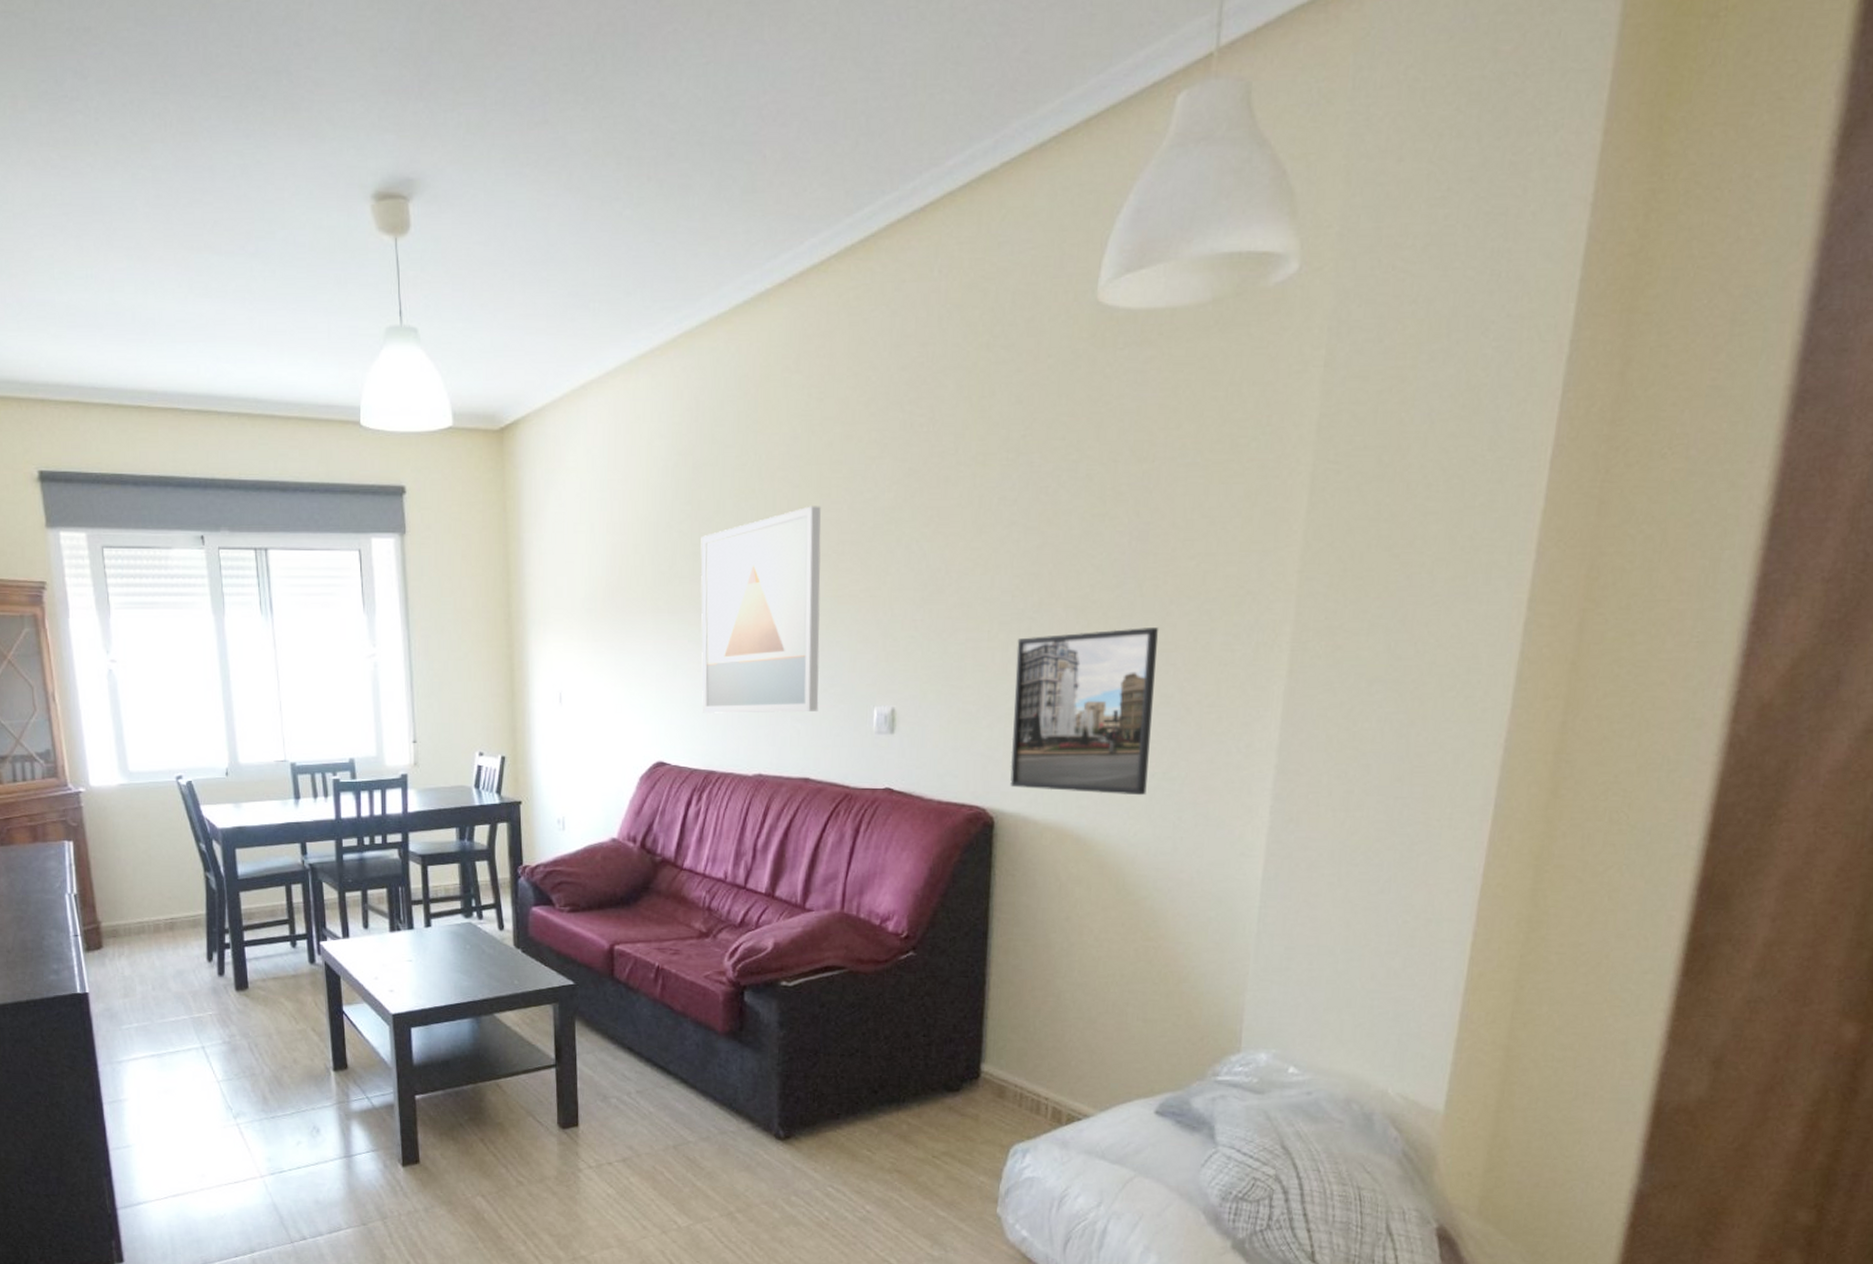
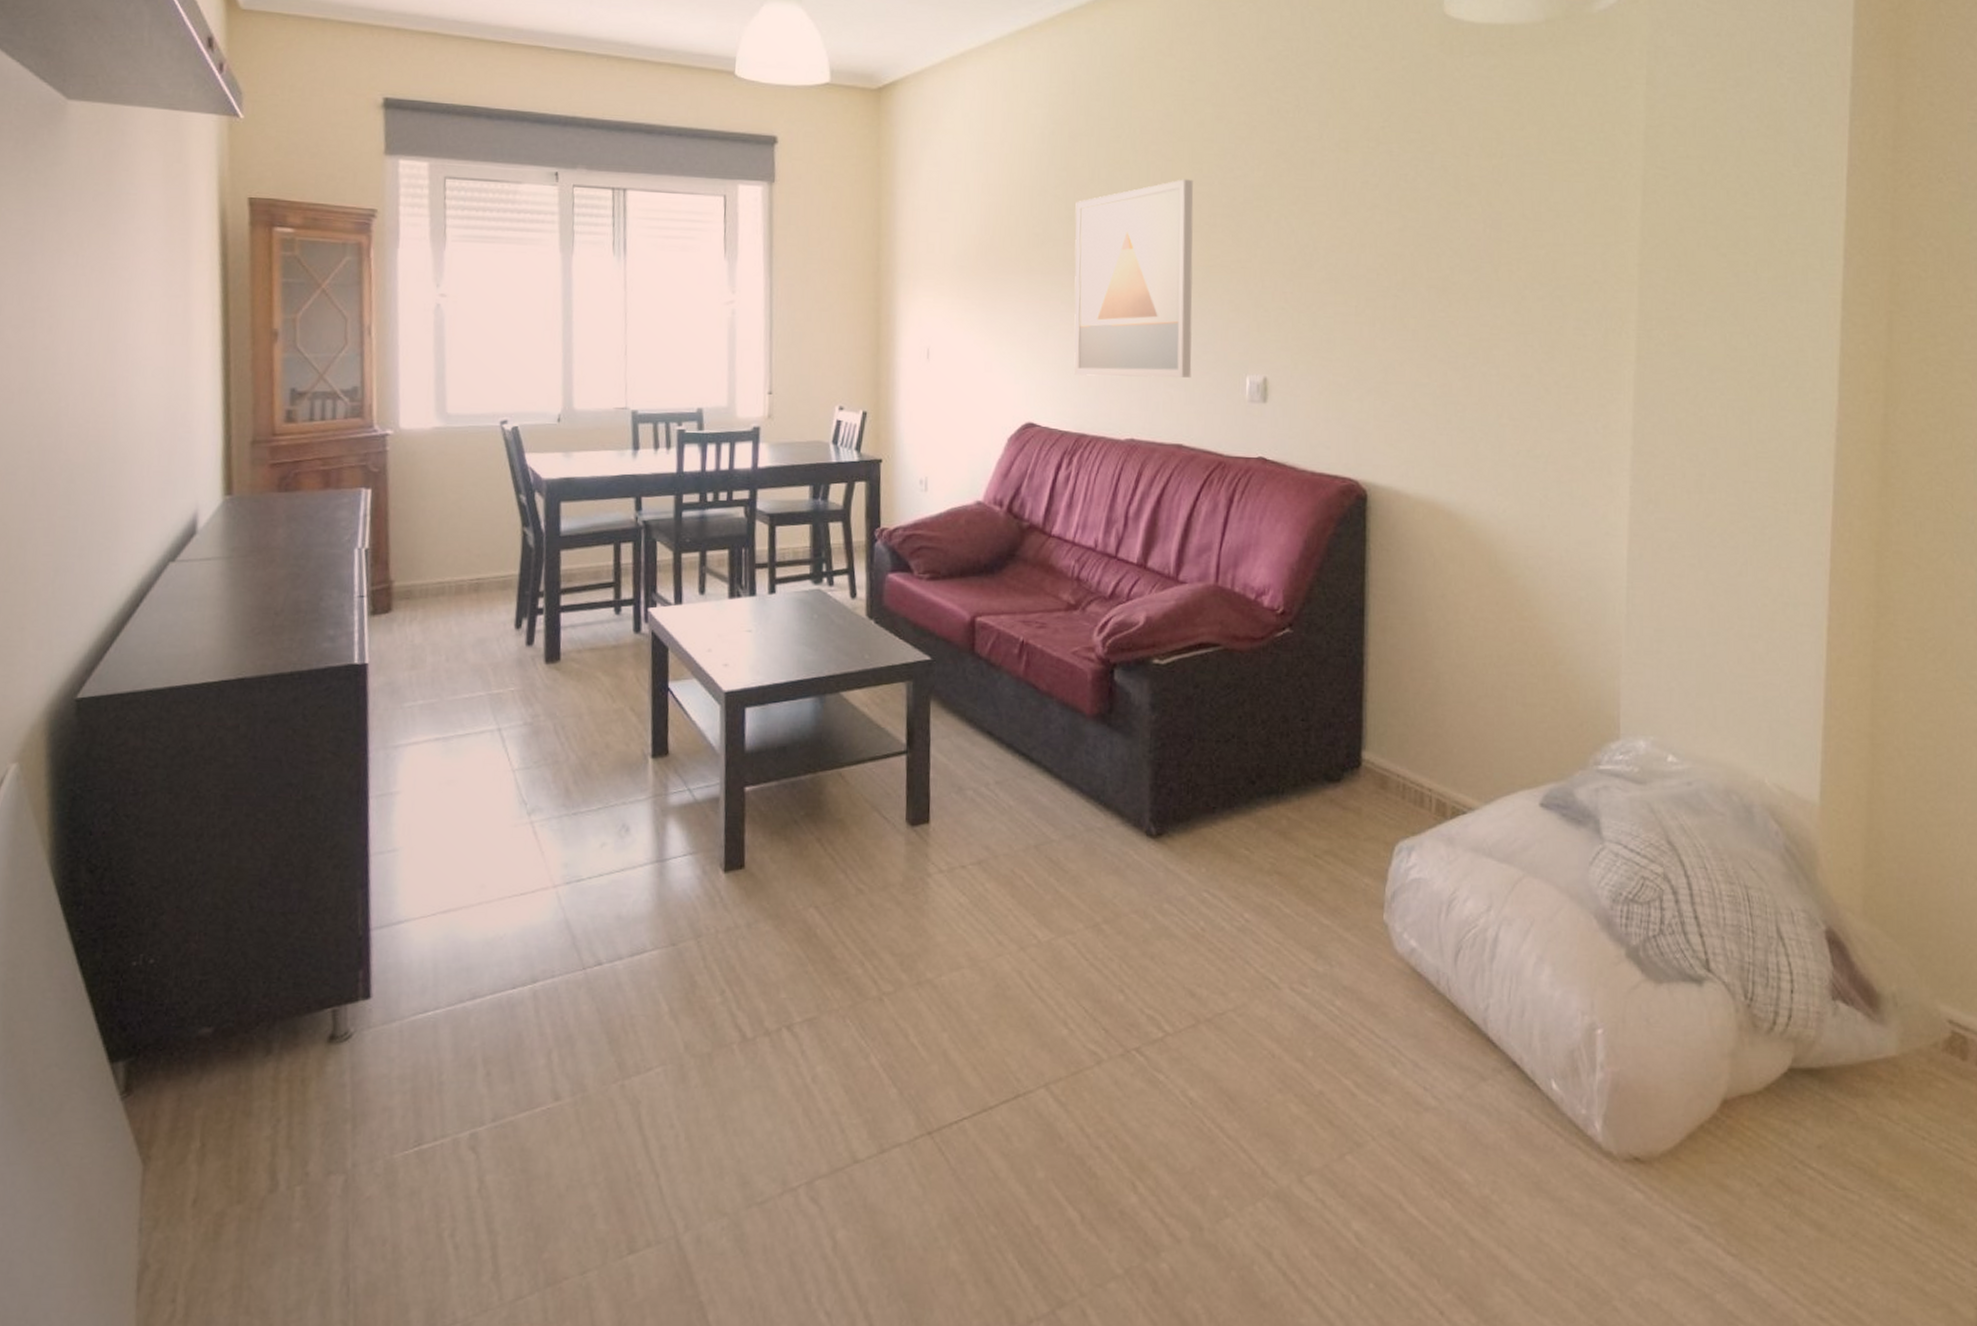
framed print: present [1010,628,1158,796] -> none [1381,310,1515,473]

